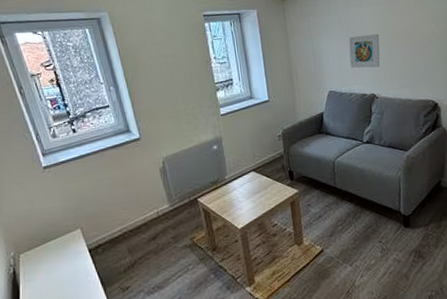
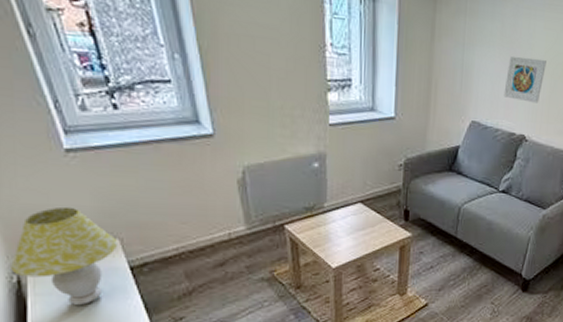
table lamp: none [9,209,80,286] -> present [11,206,118,305]

